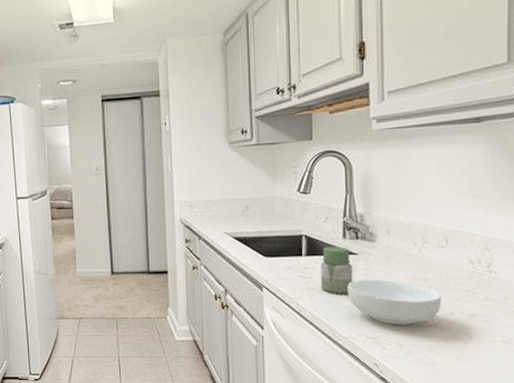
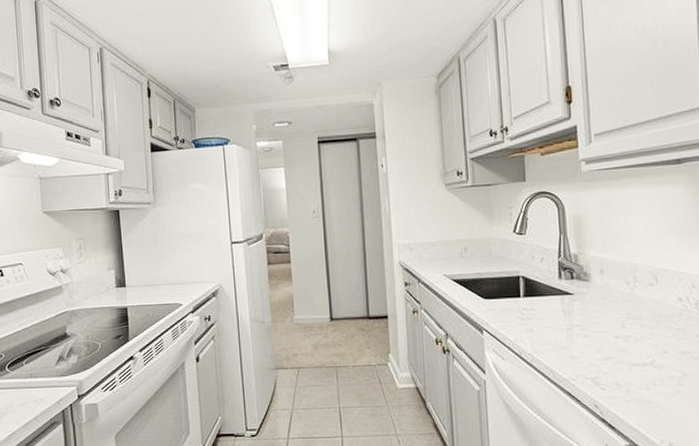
jar: present [320,246,353,294] -> none [538,286,570,335]
cereal bowl: present [347,279,442,325] -> none [565,319,656,365]

